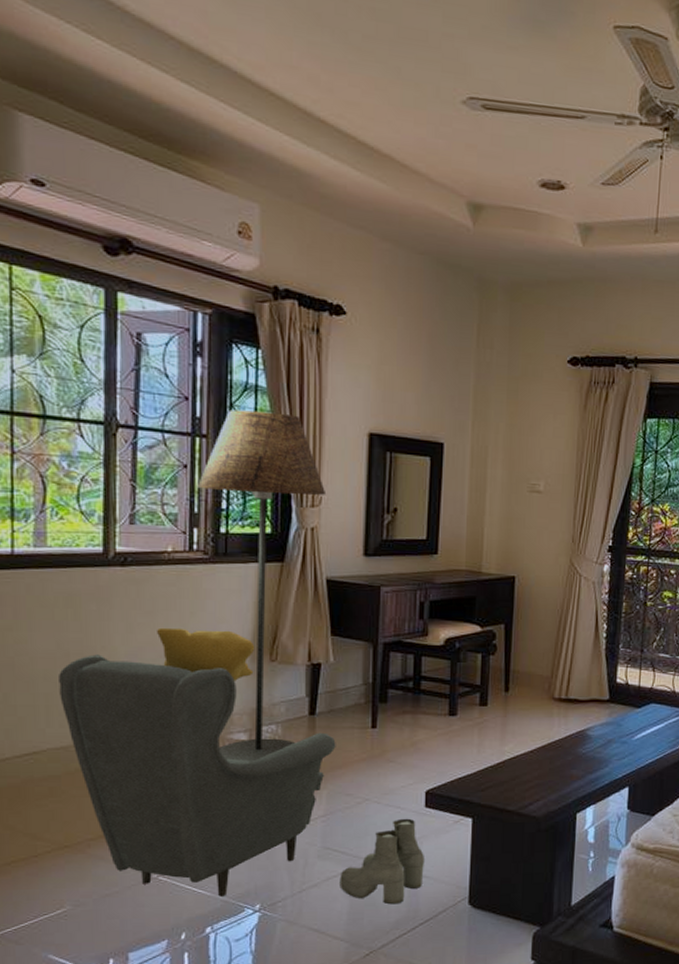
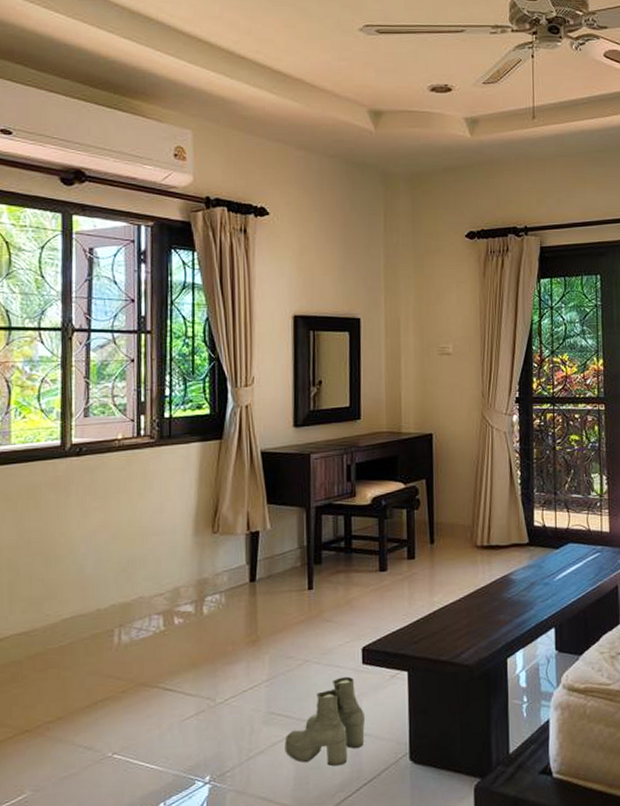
armchair: present [59,627,336,897] -> none [21,507,276,771]
floor lamp: present [196,409,327,762] -> none [142,305,258,633]

